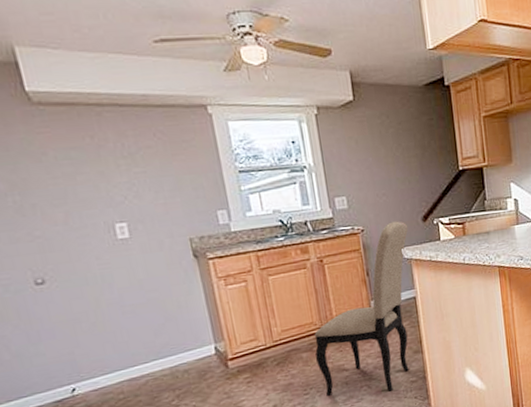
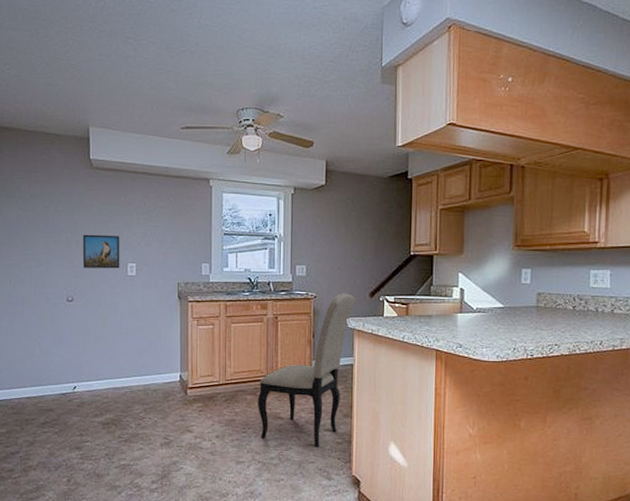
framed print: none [39,190,105,239] -> present [83,234,120,269]

